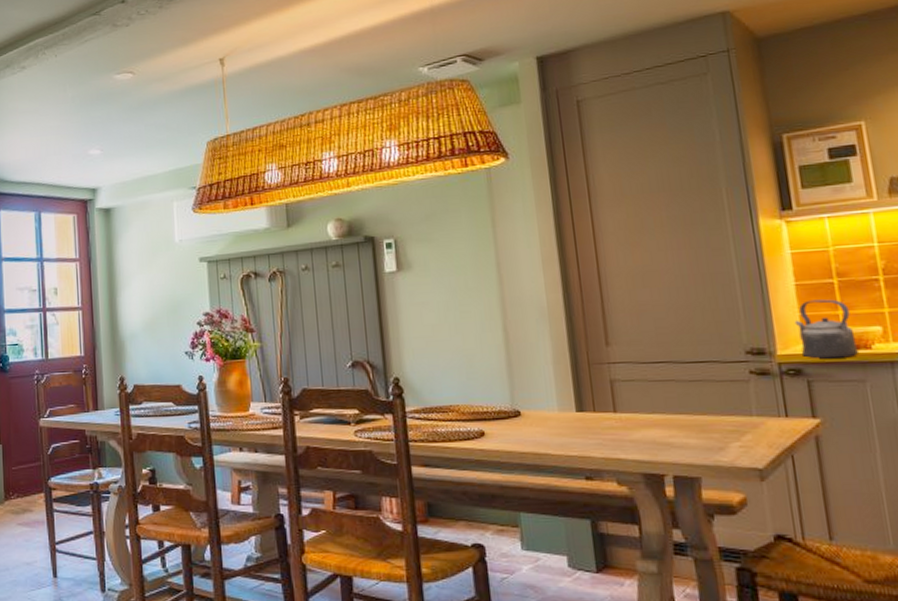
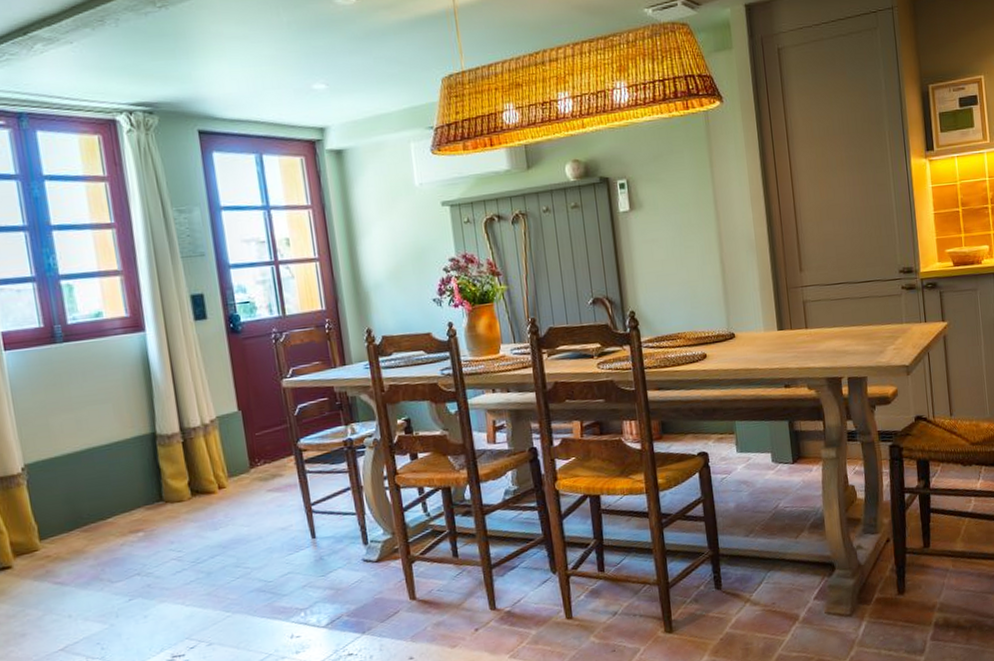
kettle: present [794,299,858,359] -> none [932,224,973,274]

